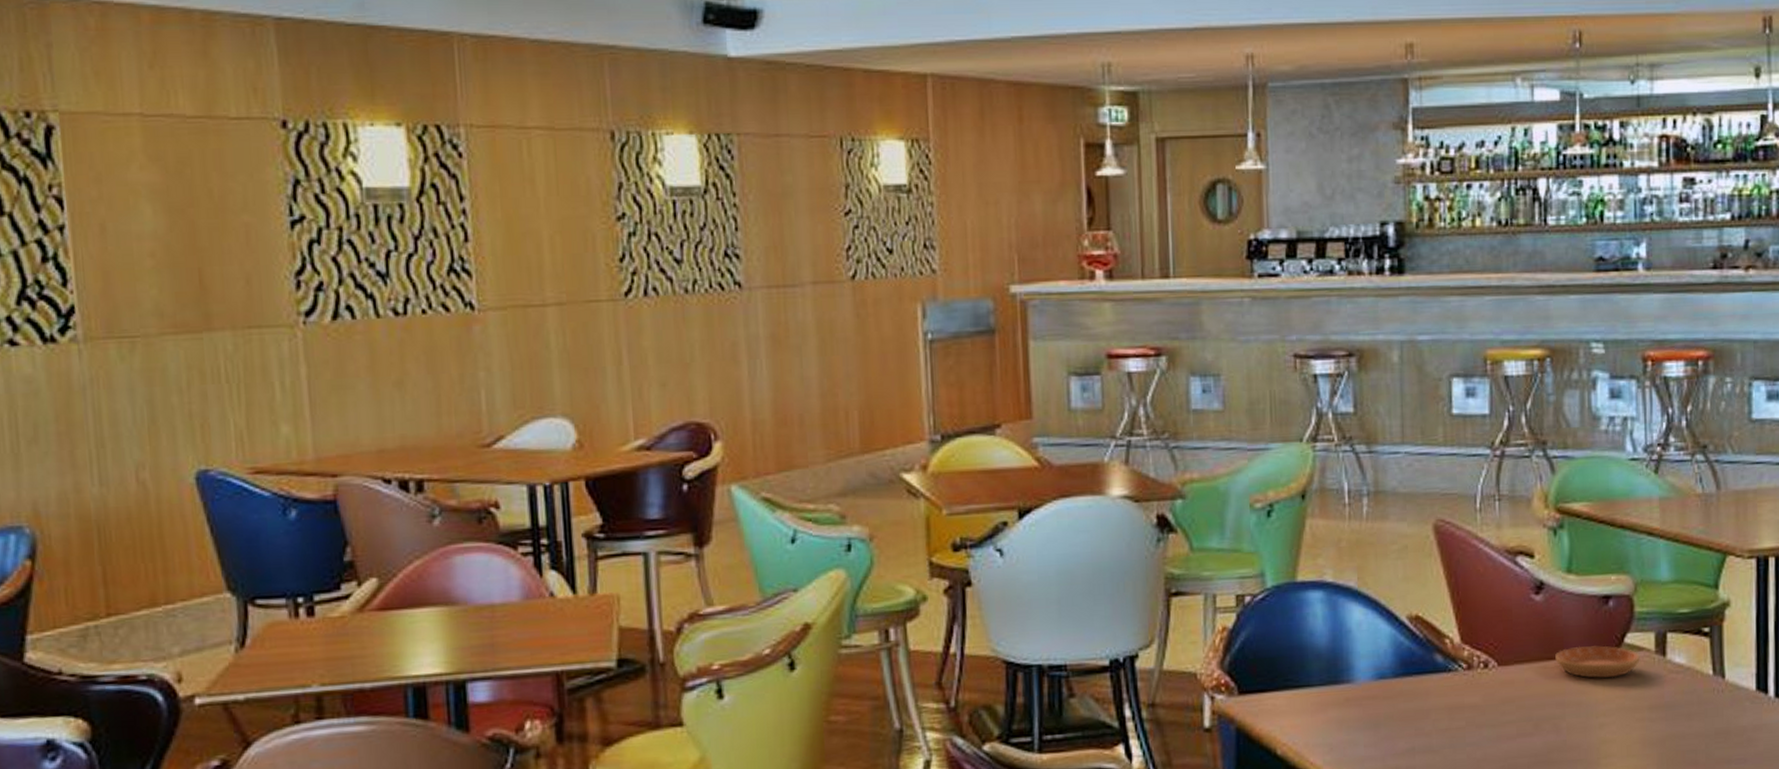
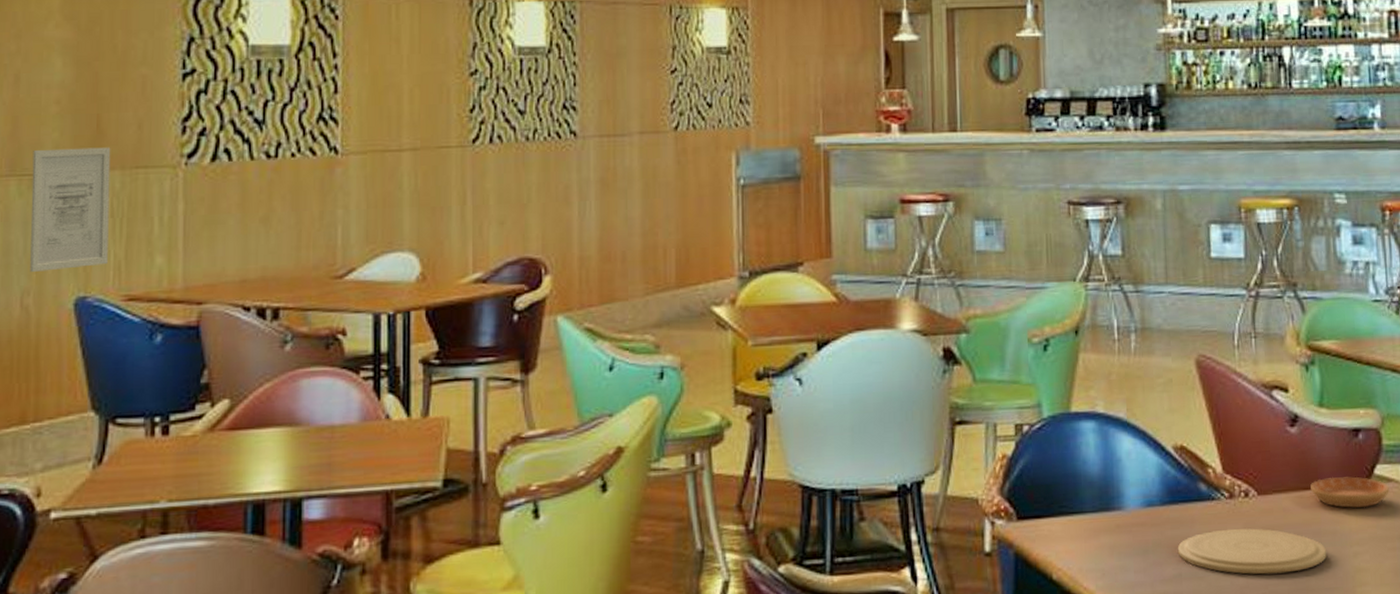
wall art: none [130,305,228,444] -> present [30,147,111,272]
plate: none [1410,700,1571,747] -> present [1177,528,1327,575]

